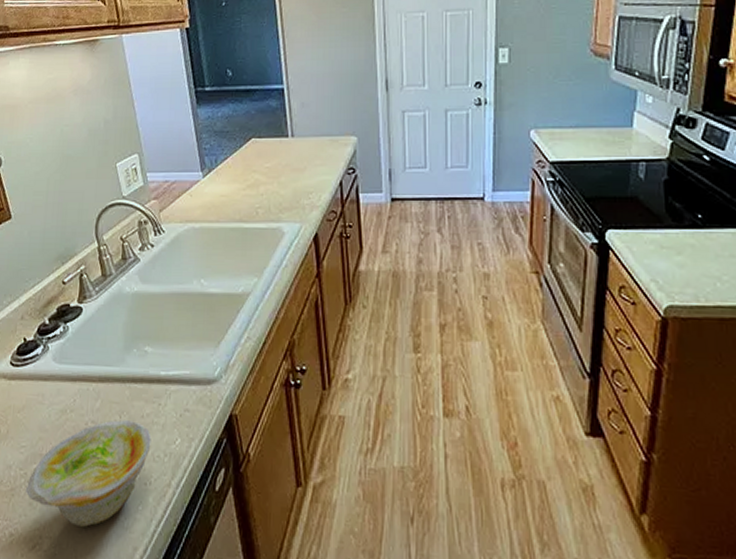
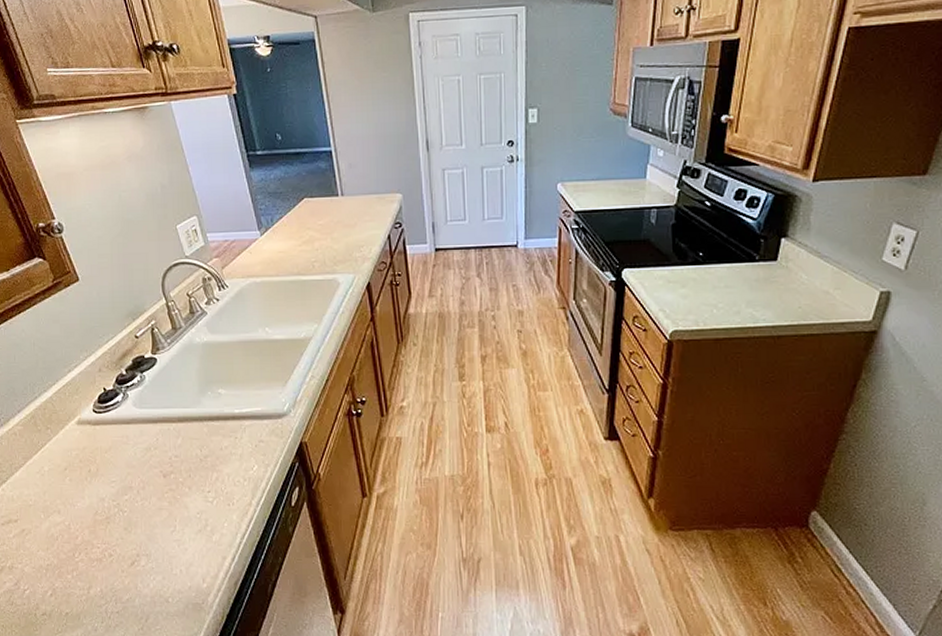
bowl: present [25,420,151,527] -> none [119,453,231,544]

